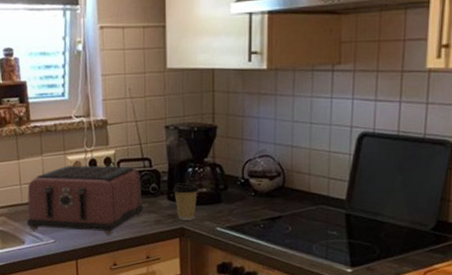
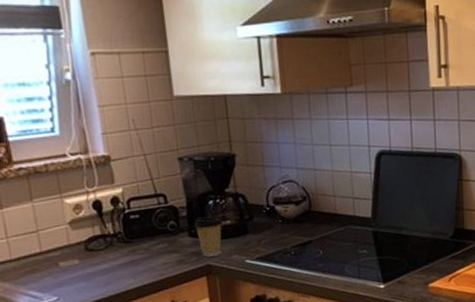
toaster: present [26,165,144,234] -> none [16,205,163,289]

